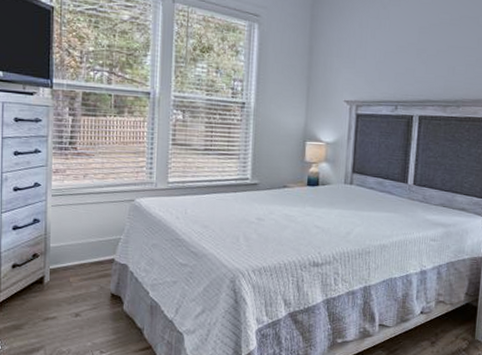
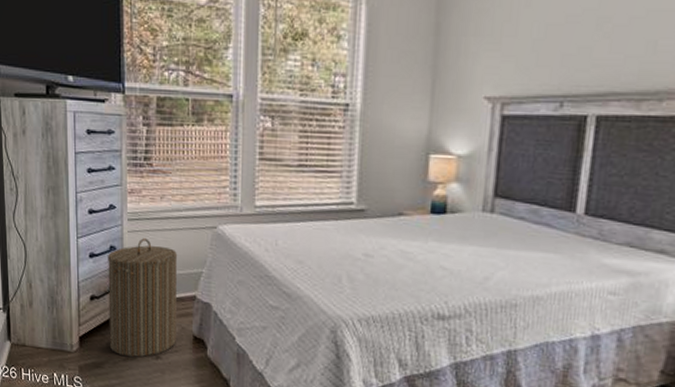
laundry hamper: none [29,211,97,317] -> present [108,238,177,358]

